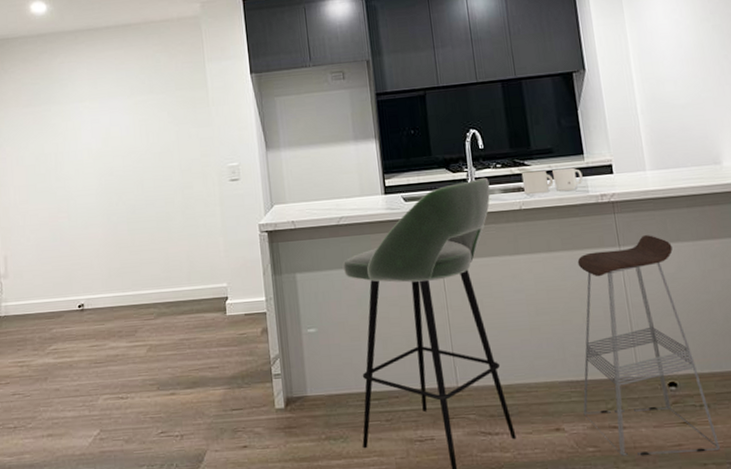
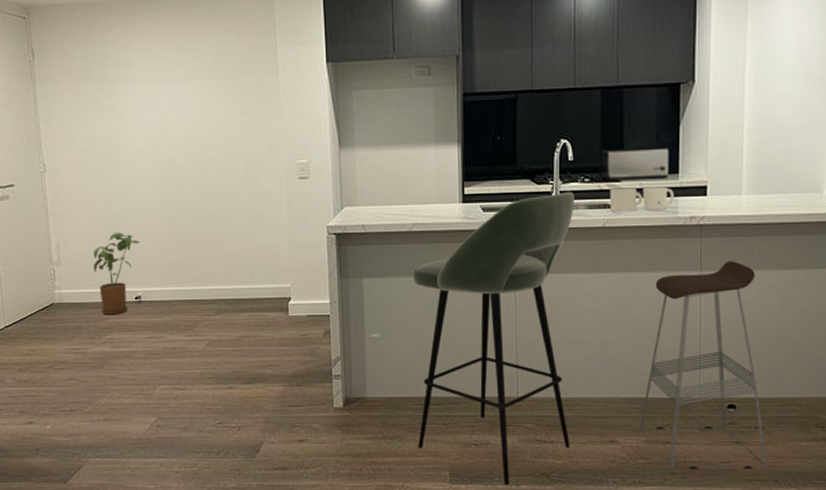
house plant: none [39,242,83,326] -> present [93,233,140,316]
toaster: none [508,130,575,166] -> present [601,146,669,181]

